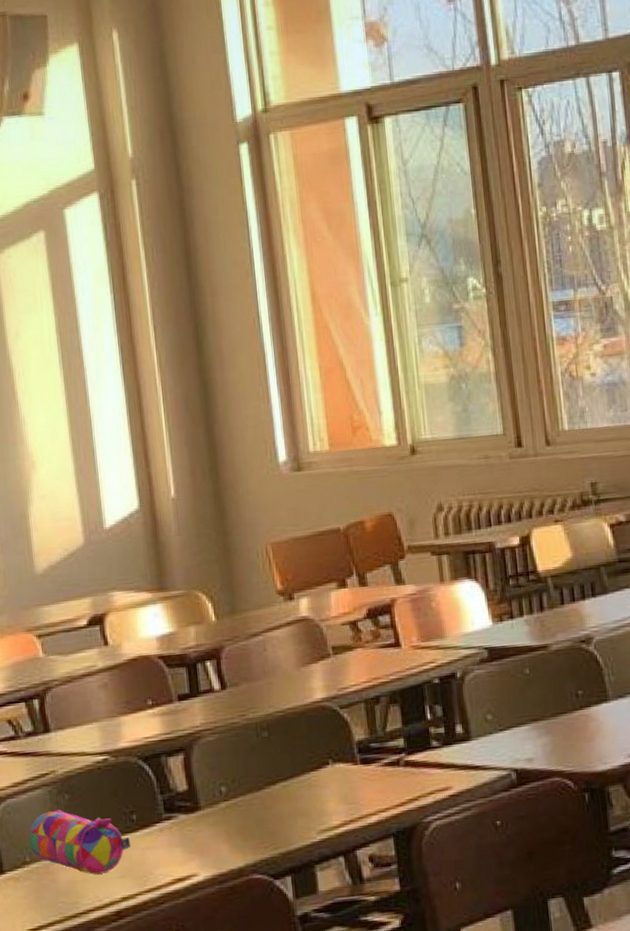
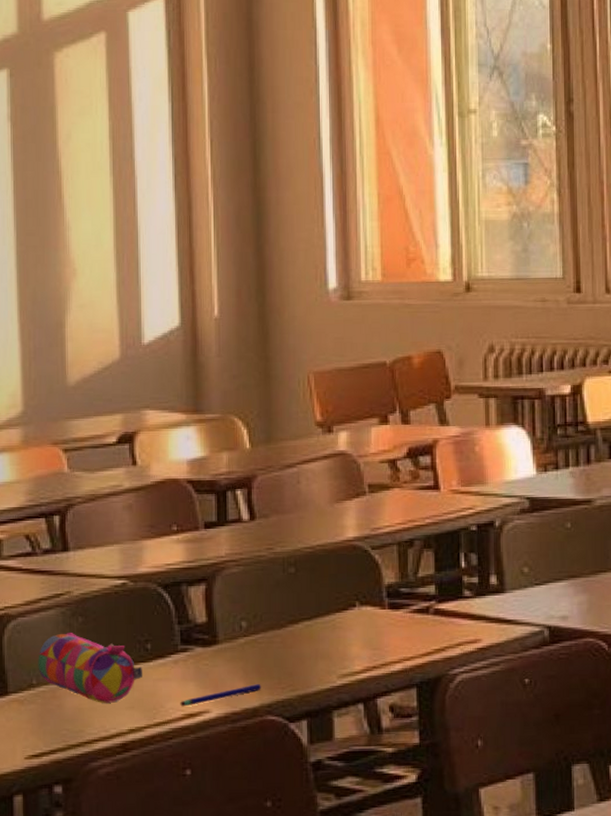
pen: none [168,845,245,873] -> present [180,684,261,707]

